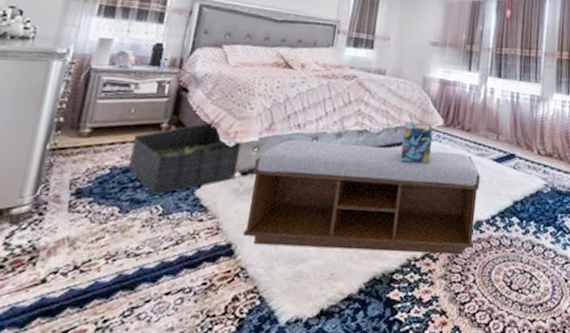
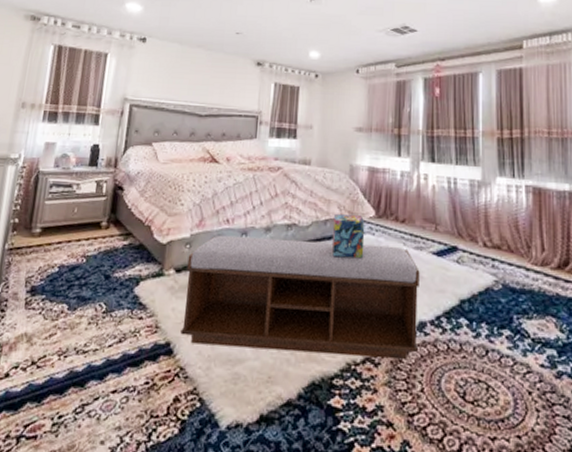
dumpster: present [128,122,242,195] -> none [74,219,175,292]

